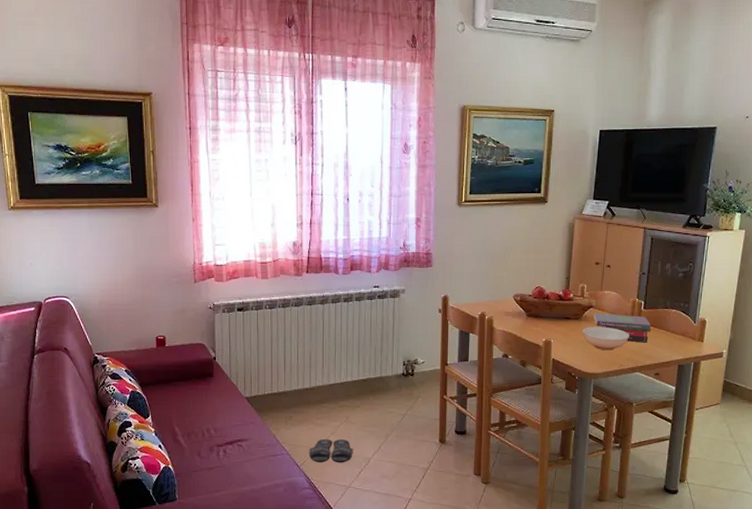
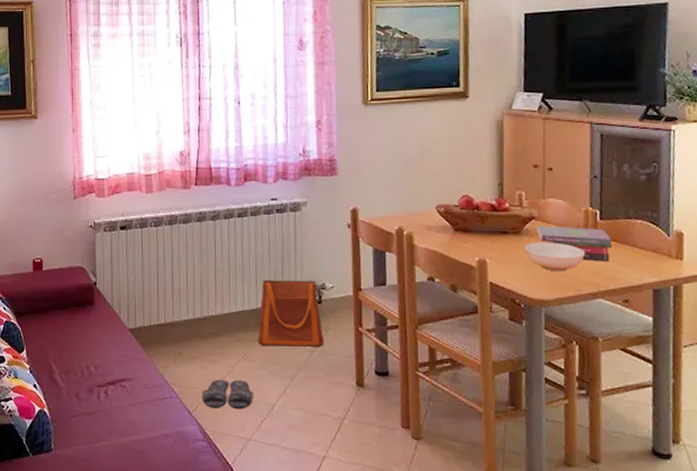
shopping bag: none [358,356,414,411] -> present [257,280,324,347]

